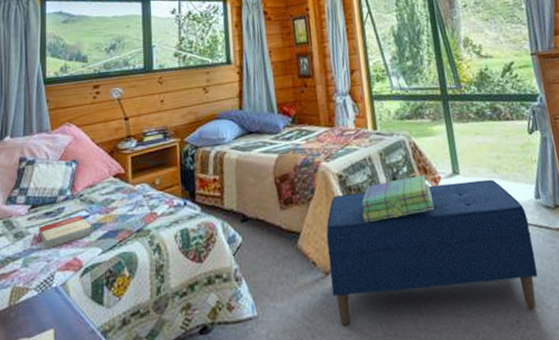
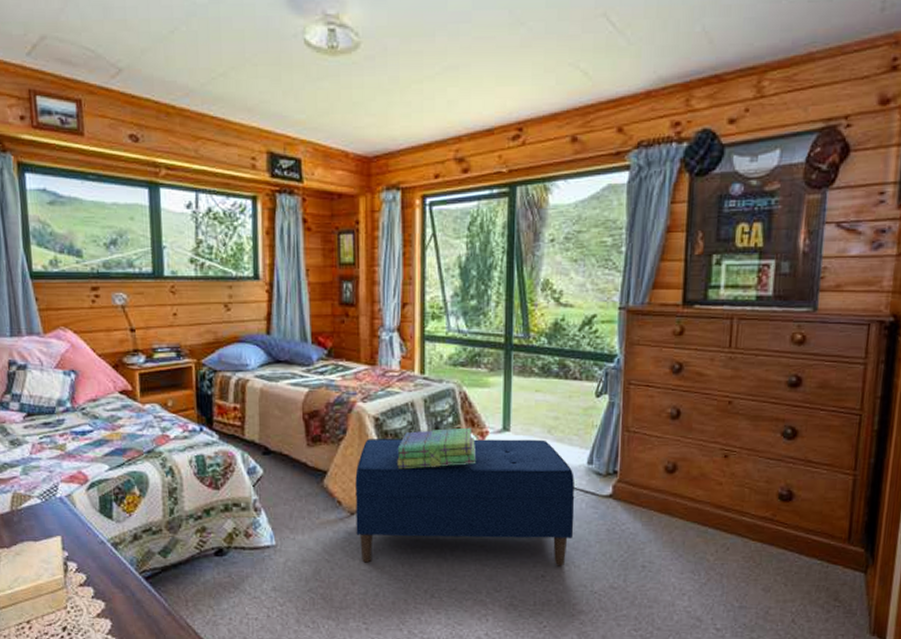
book: present [39,215,93,248] -> none [37,429,98,459]

